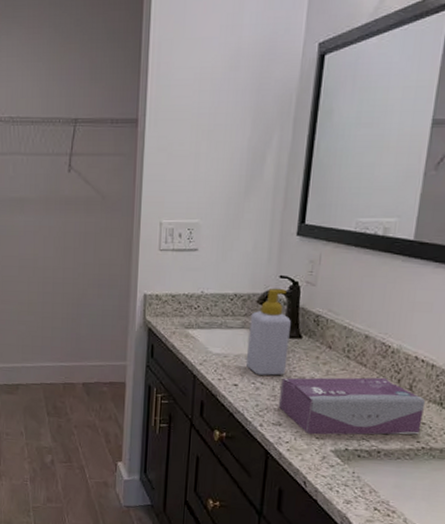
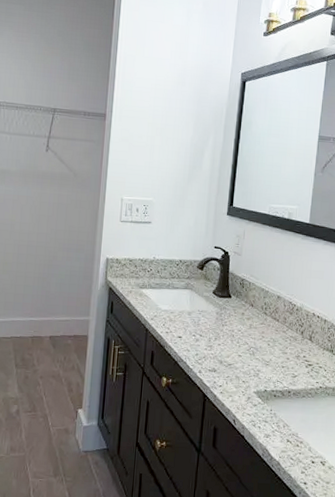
soap bottle: present [245,289,291,376] -> none [188,257,223,329]
tissue box: present [279,377,426,435] -> none [214,330,322,379]

